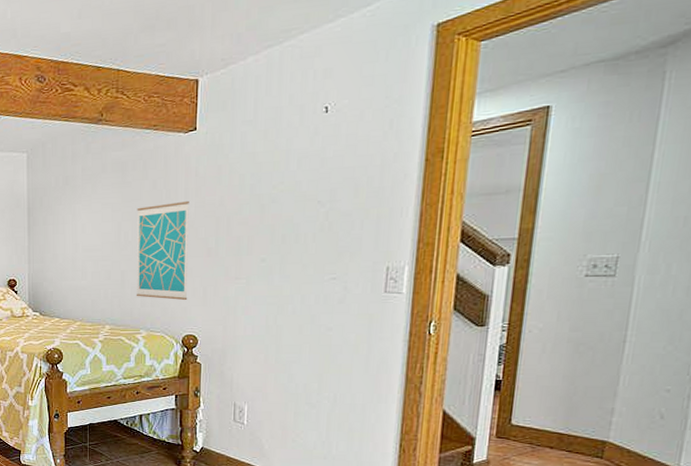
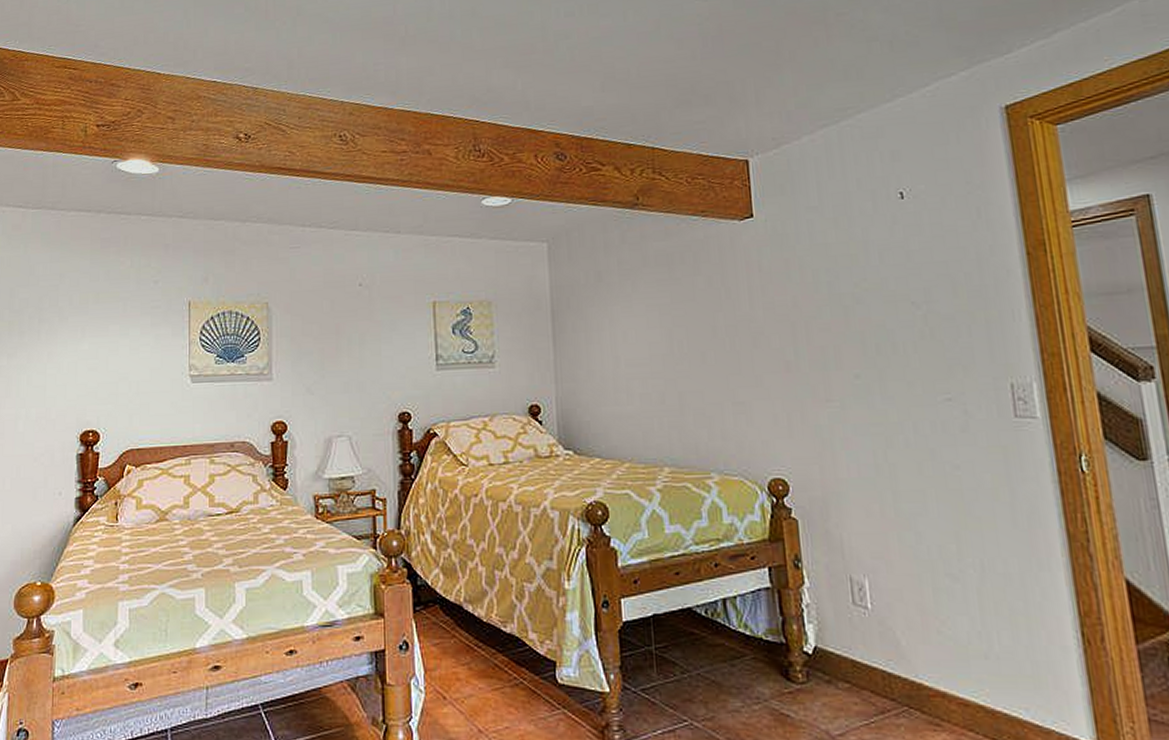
wall art: present [136,200,189,301] -> none [690,301,769,432]

